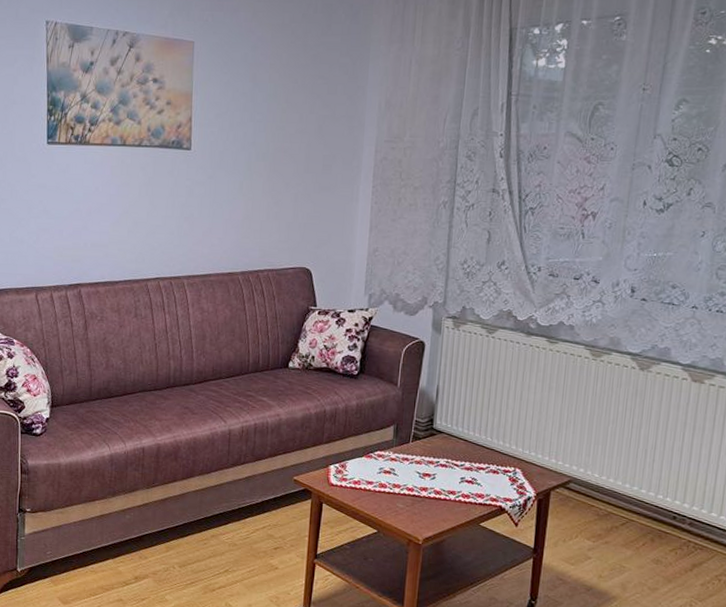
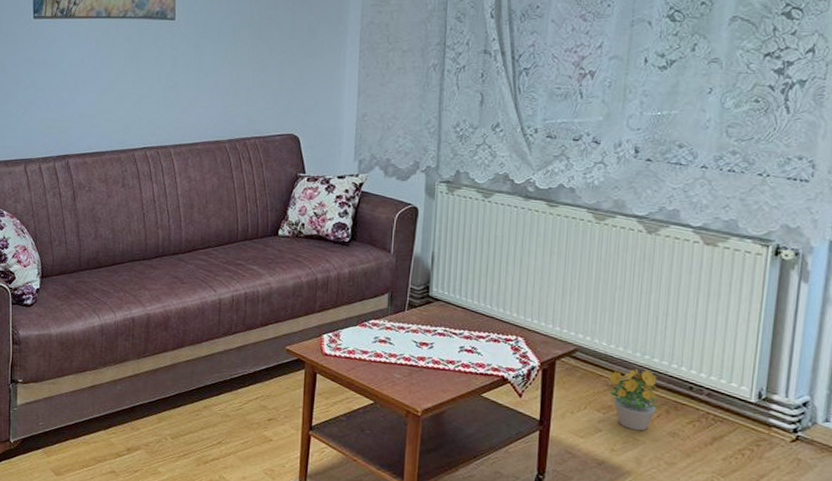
flowerpot: none [598,499,645,559] -> present [608,369,659,431]

